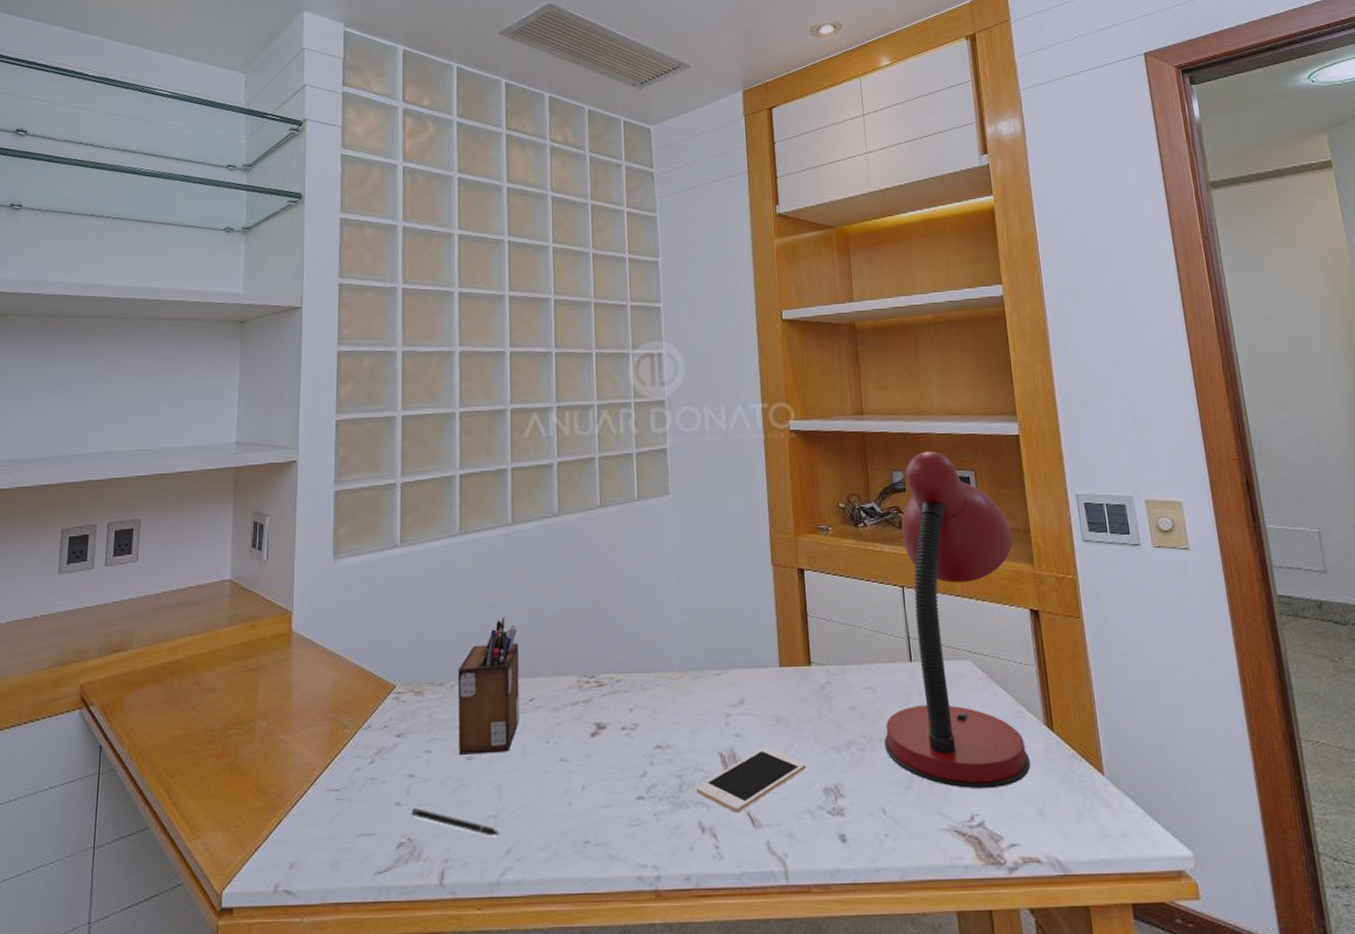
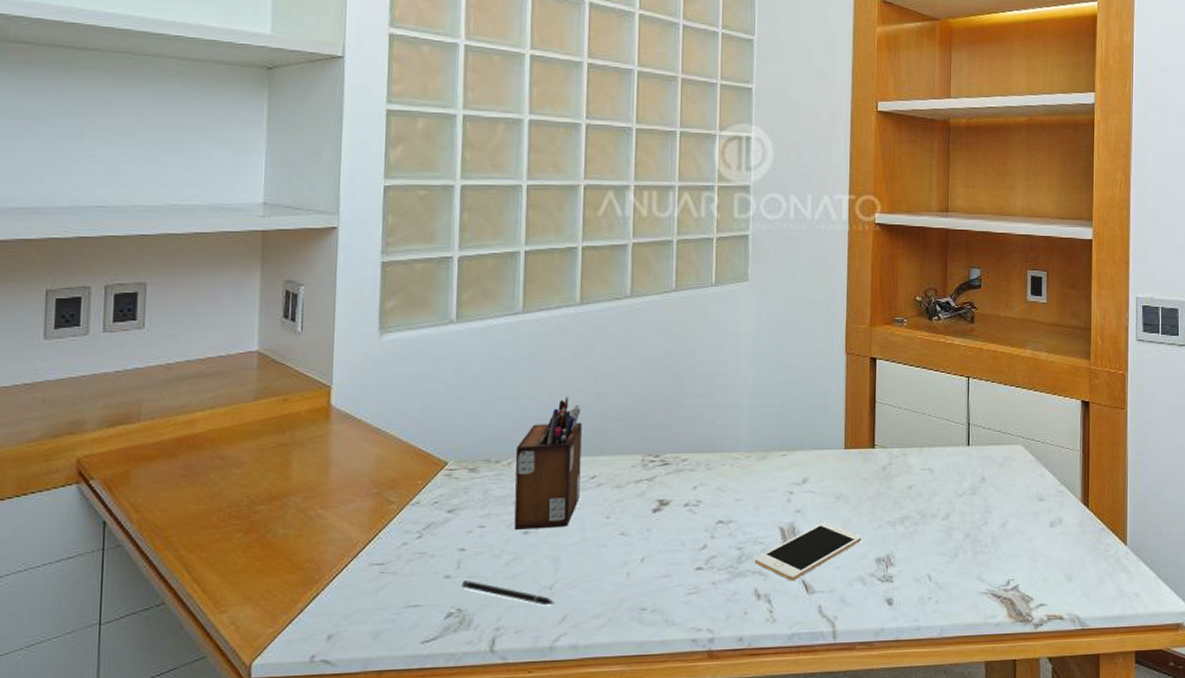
desk lamp: present [884,451,1031,788] -> none [936,251,1074,557]

